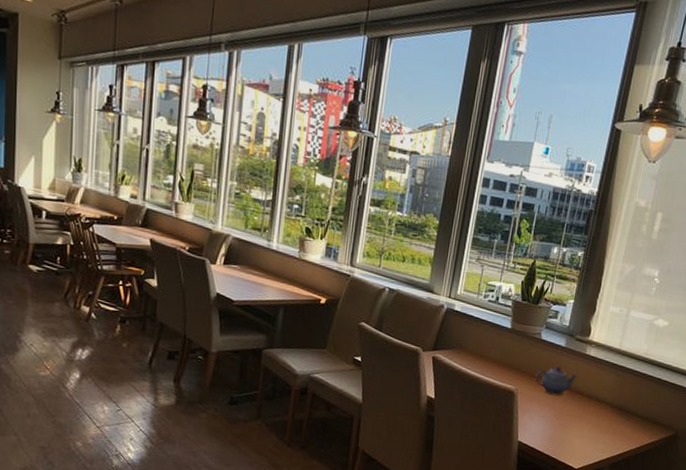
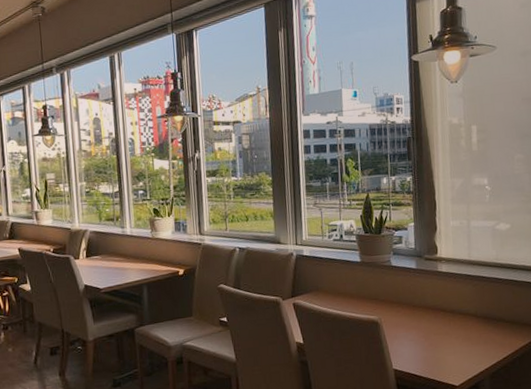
teapot: present [535,366,578,395] -> none [395,288,436,317]

